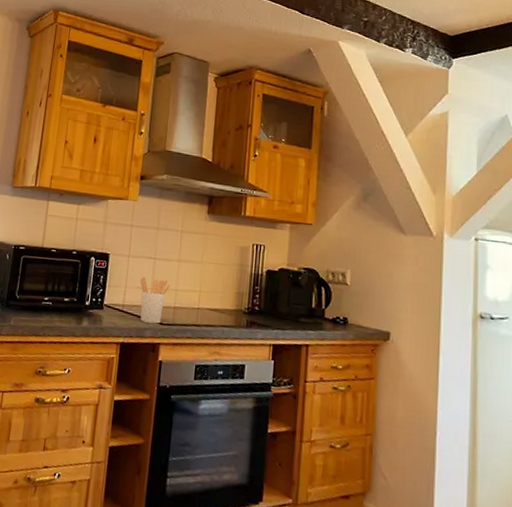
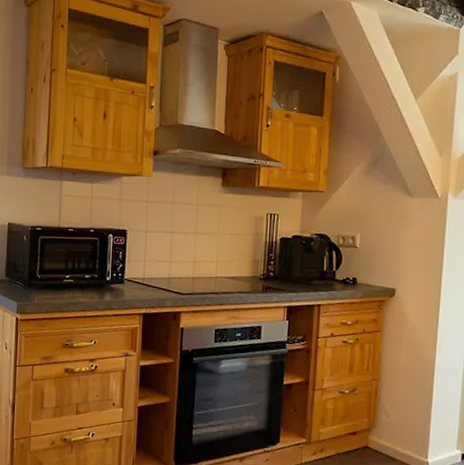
utensil holder: present [139,276,171,324] -> none [158,250,188,294]

